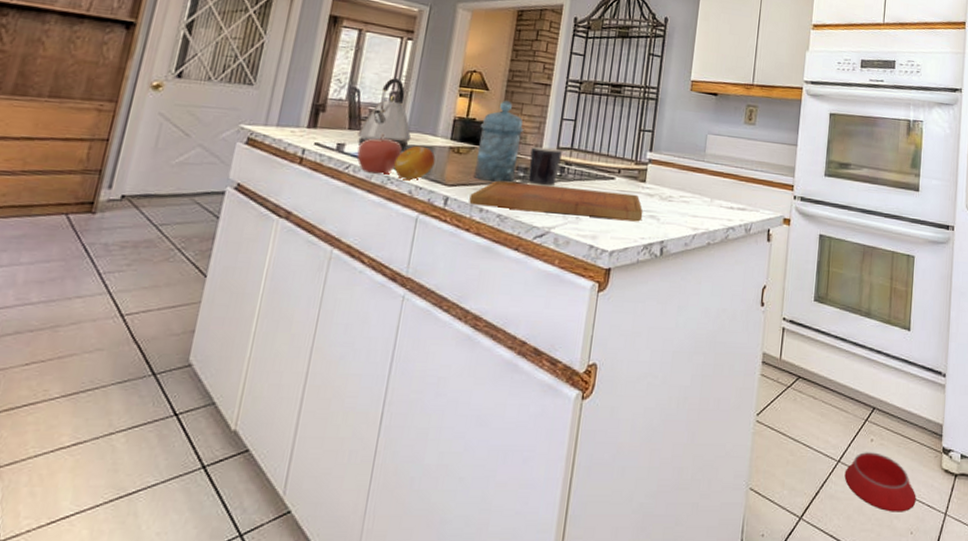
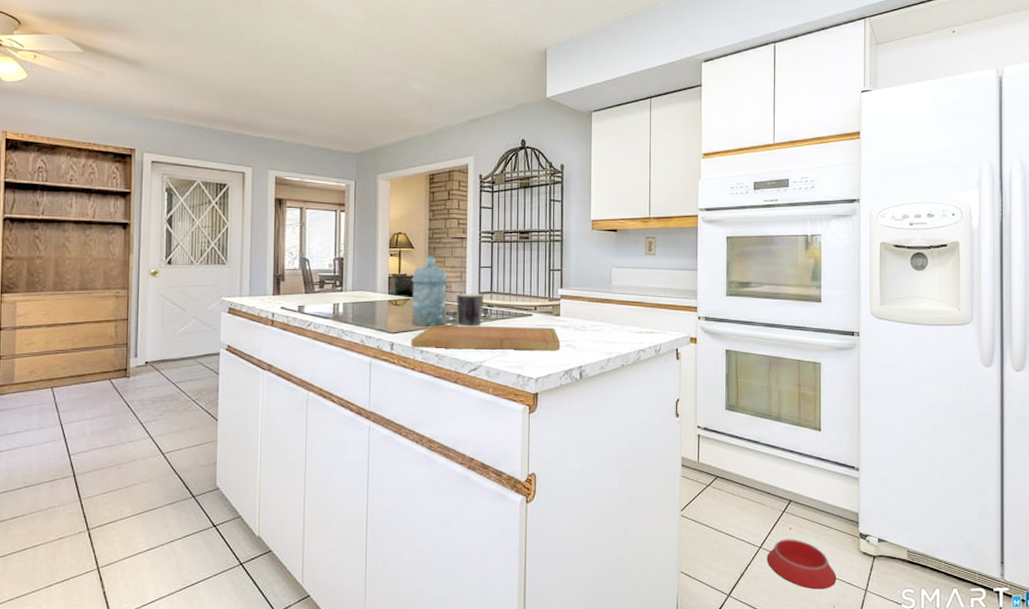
fruit: present [356,133,402,174] -> none [315,294,350,328]
kettle: present [357,78,412,151] -> none [313,246,356,307]
fruit: present [394,145,436,181] -> none [346,301,378,332]

